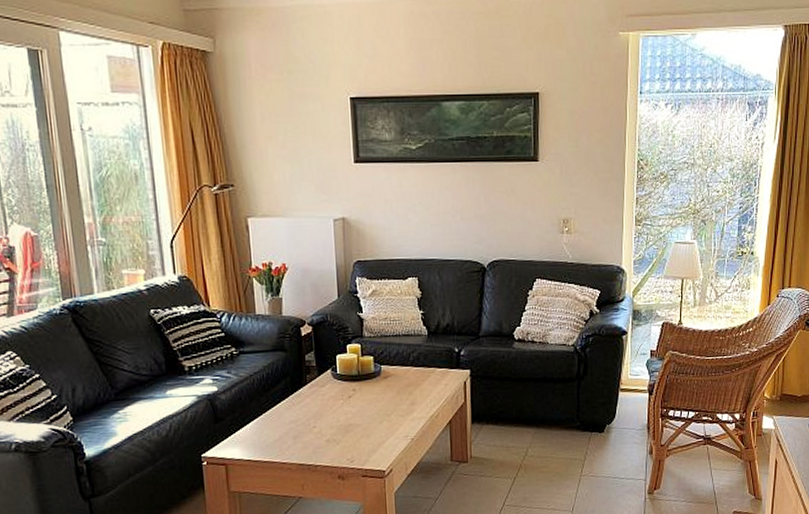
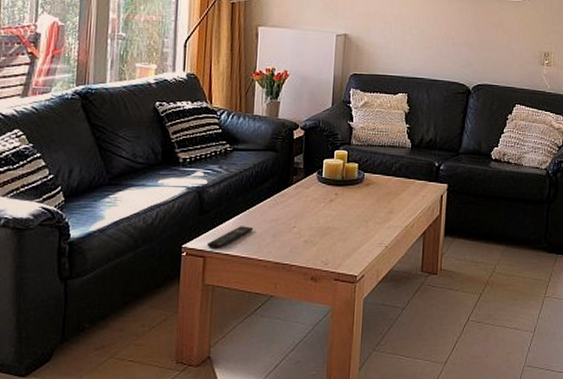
remote control: none [227,430,273,457] -> present [207,226,254,250]

